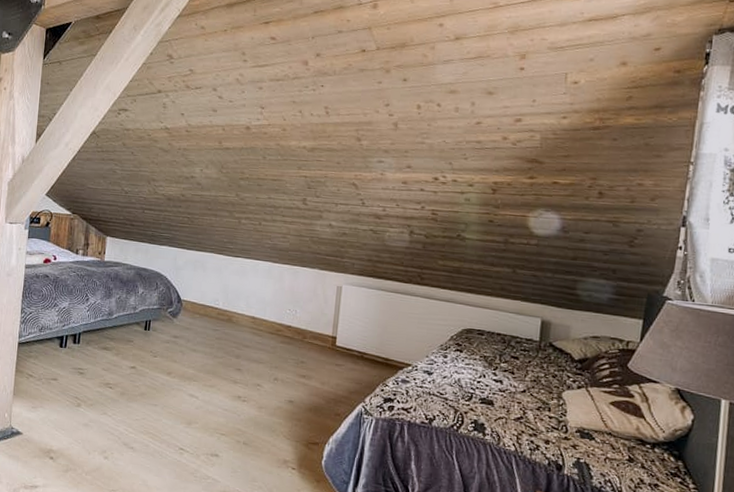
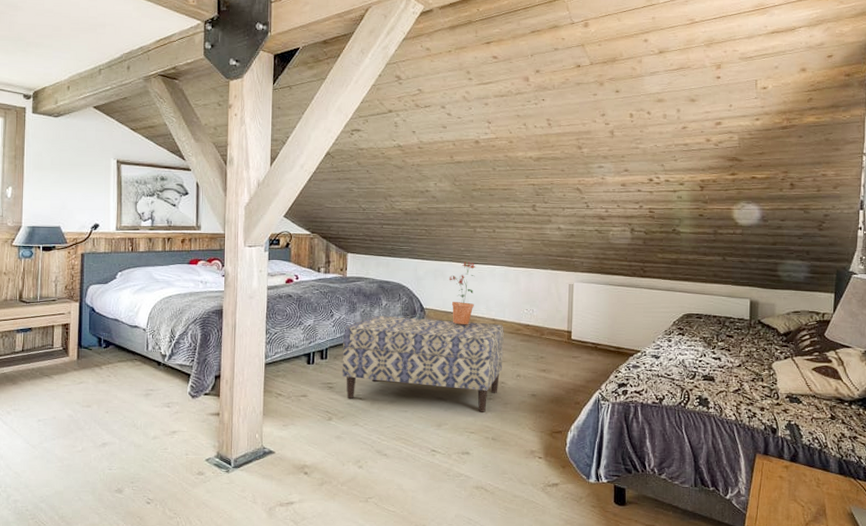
bench: none [93,303,264,415] -> present [341,315,504,412]
potted plant: none [209,253,239,321] -> present [449,261,476,325]

